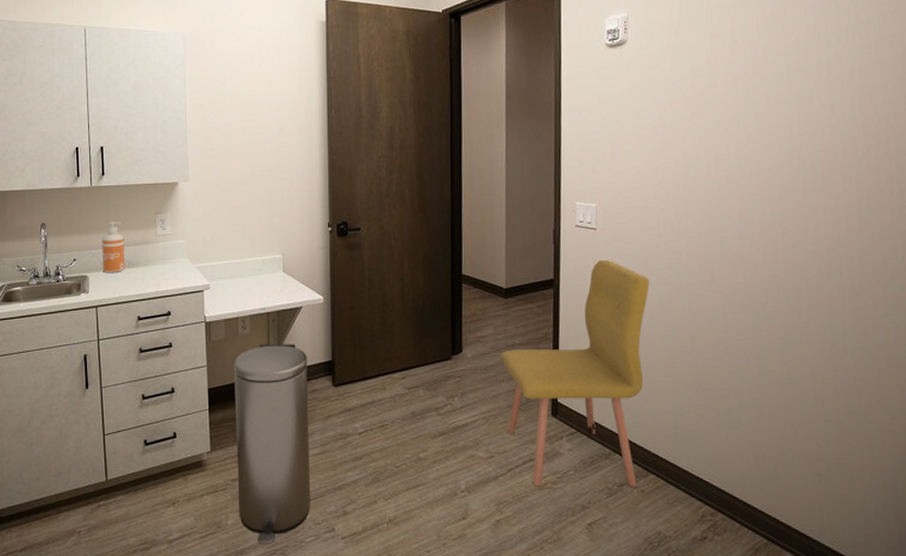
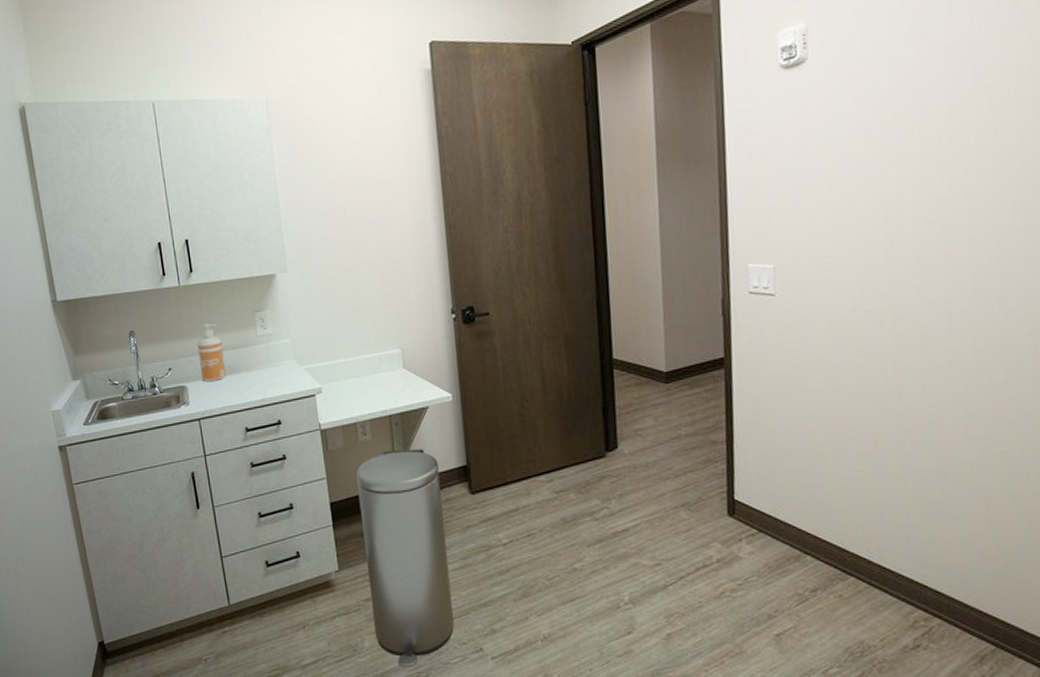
chair: present [500,258,650,488] -> none [662,328,843,596]

